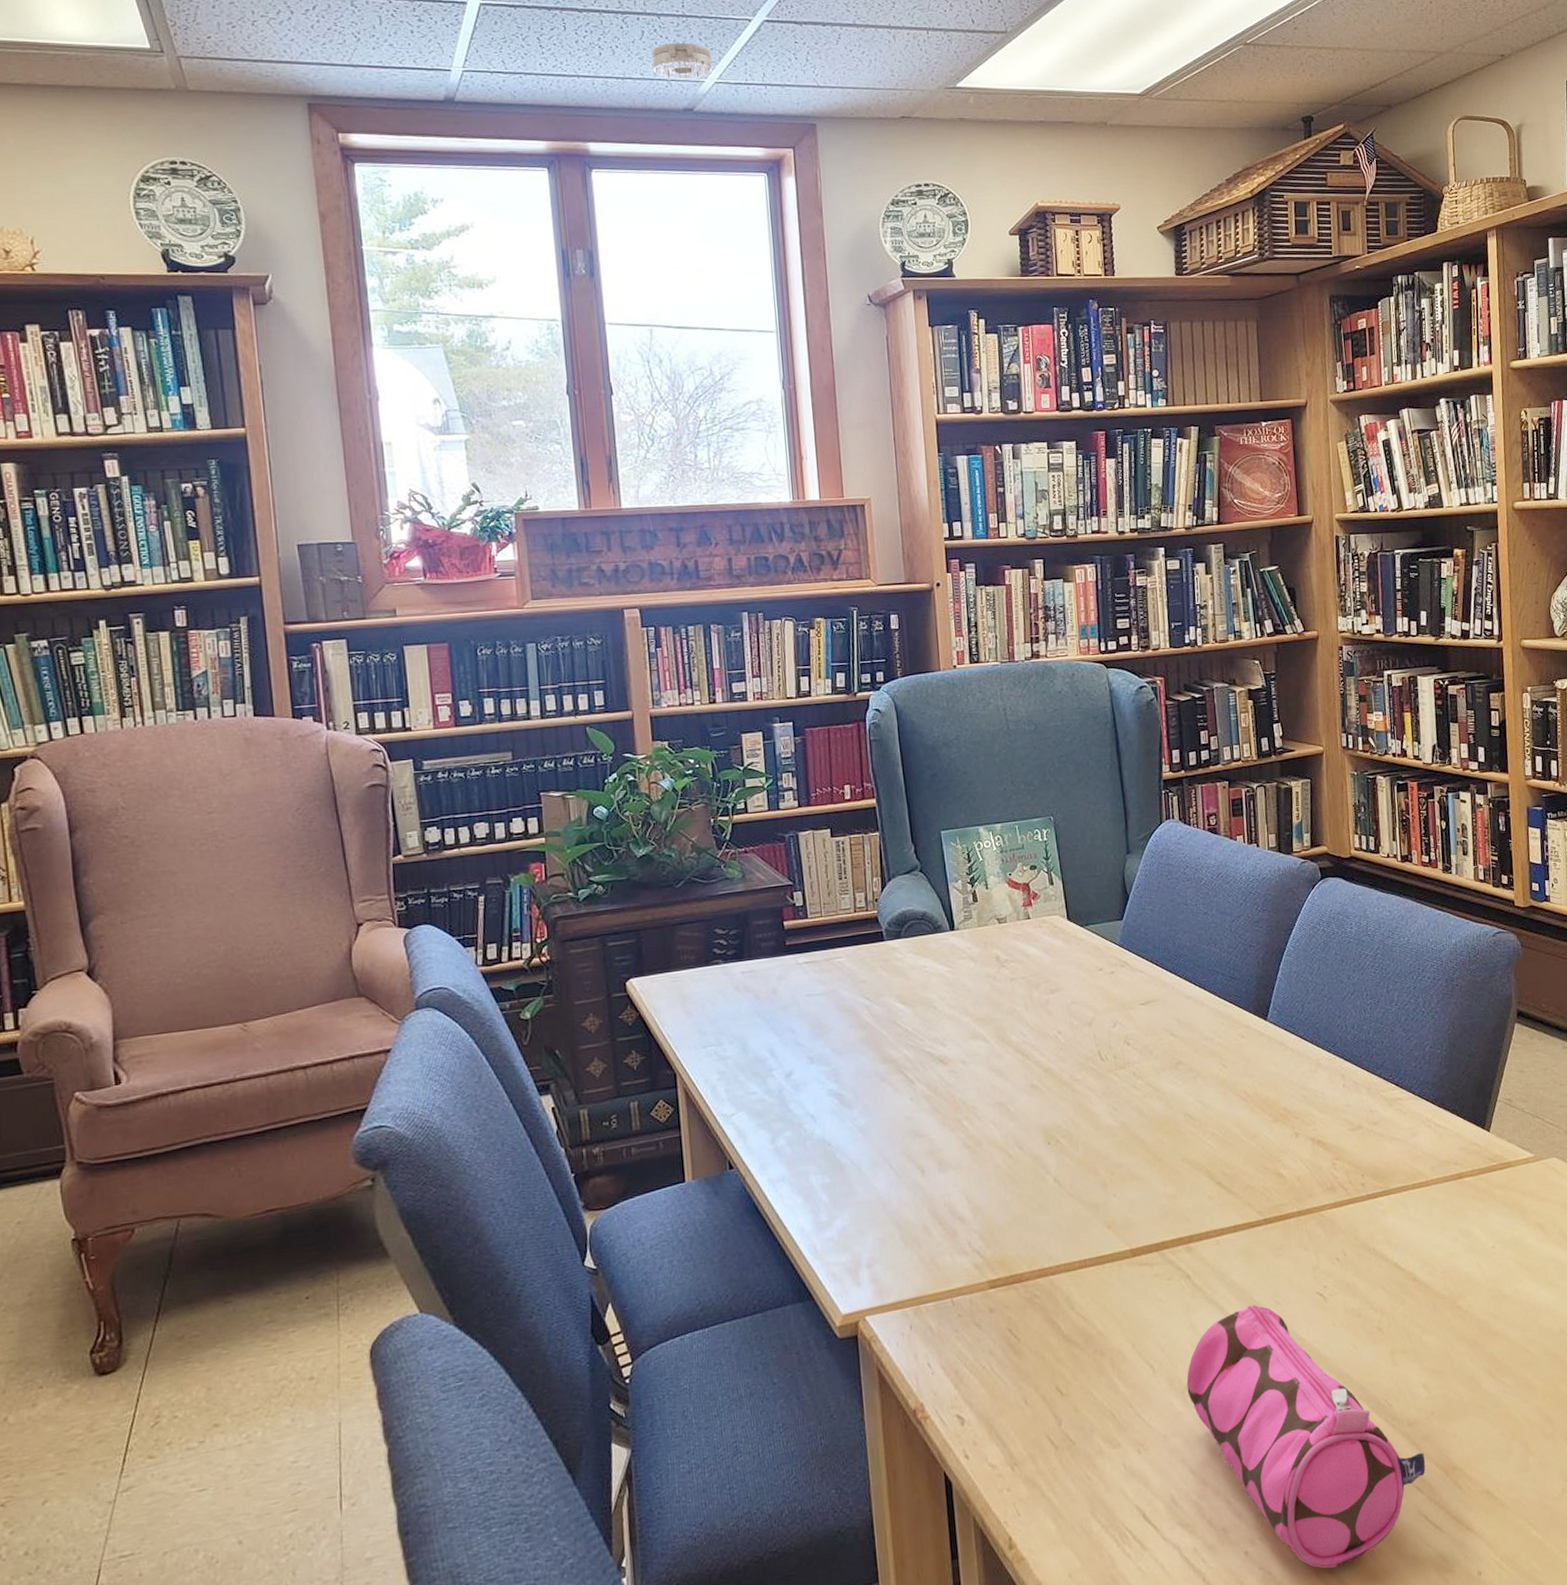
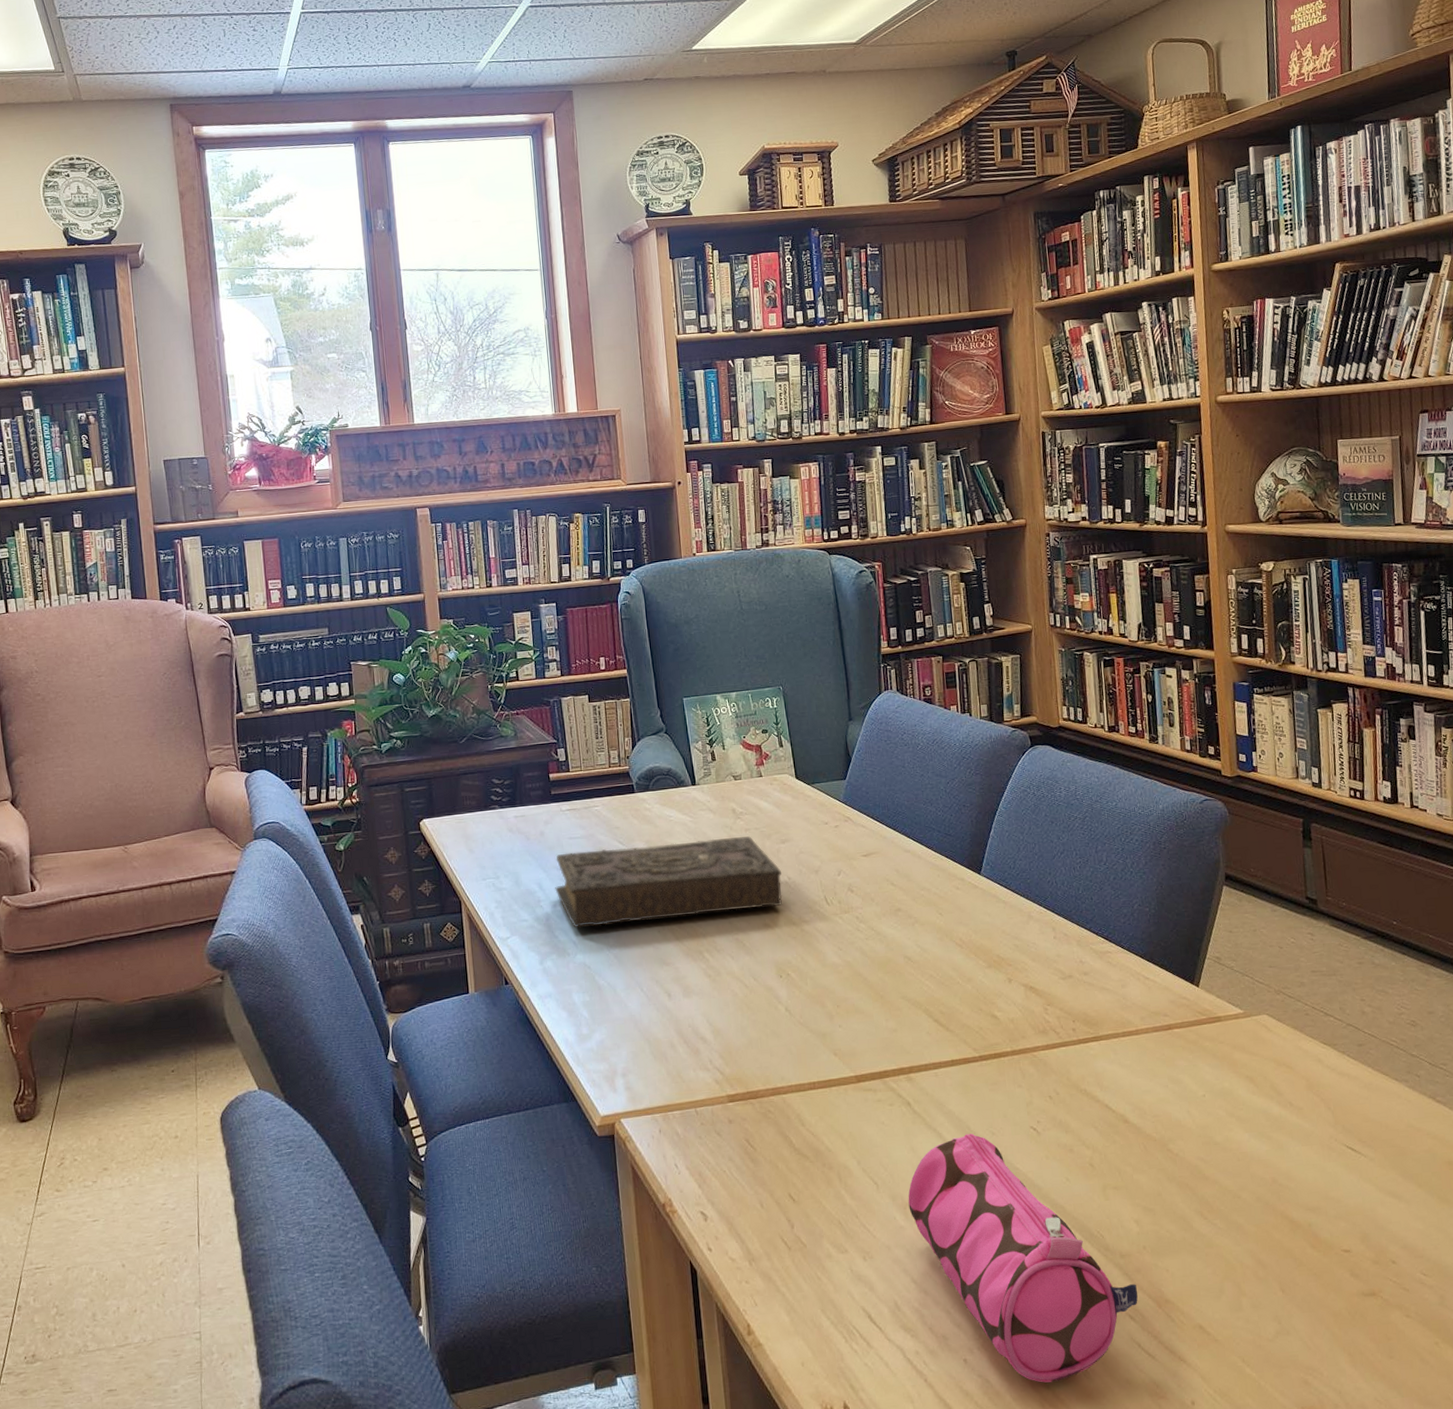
smoke detector: present [652,42,712,79] -> none [437,30,486,62]
book: none [789,985,1052,1099] -> present [555,835,782,928]

